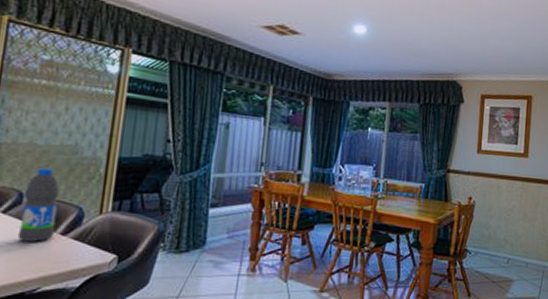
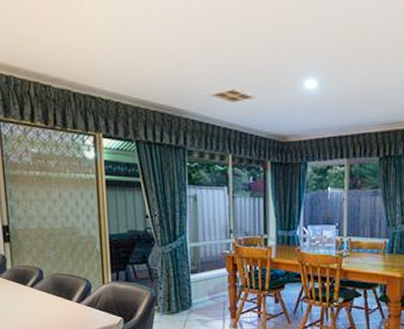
water bottle: present [17,168,60,242] -> none [43,249,72,309]

